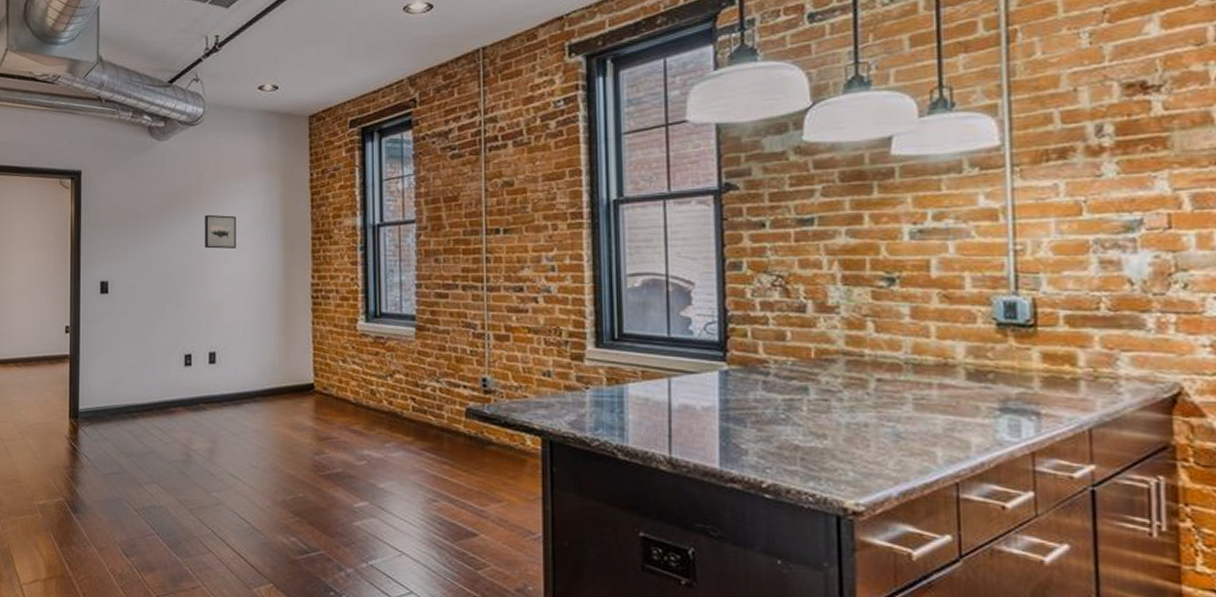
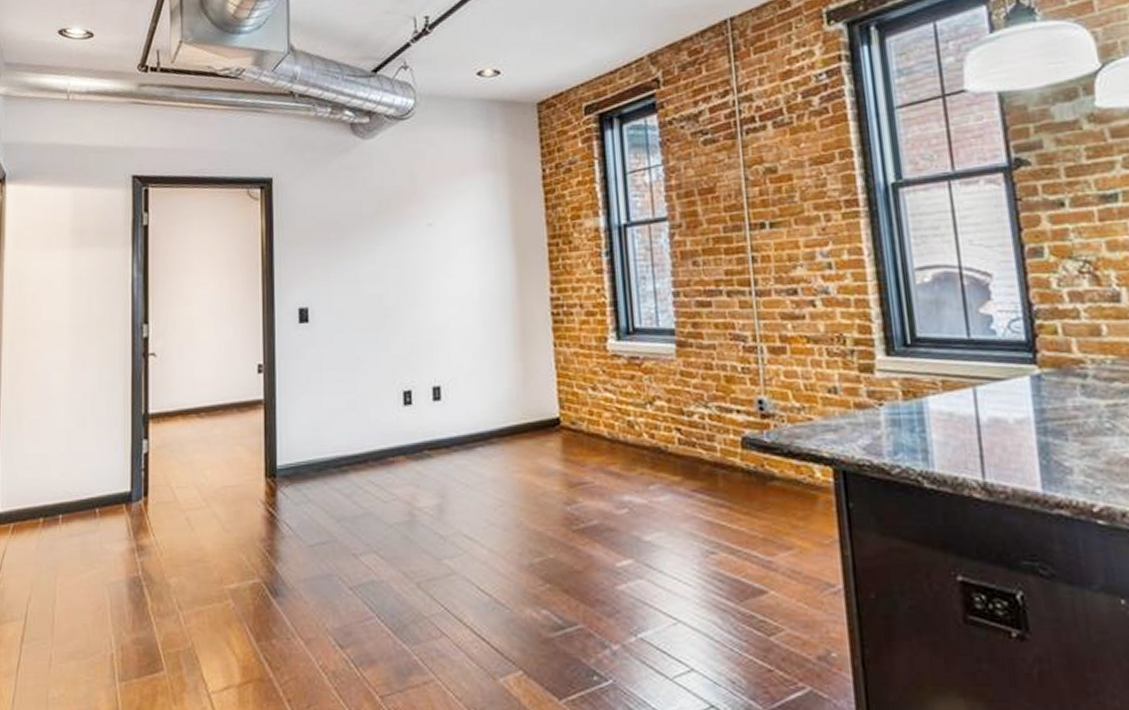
wall art: present [205,214,236,249] -> none [421,222,459,263]

